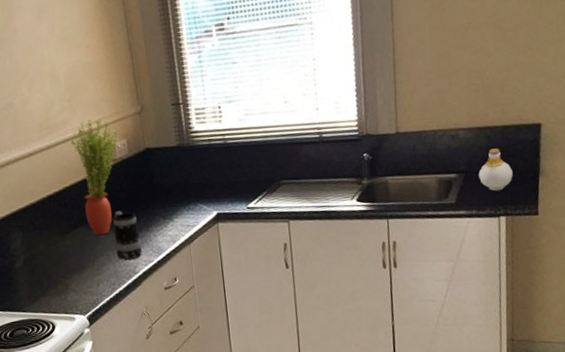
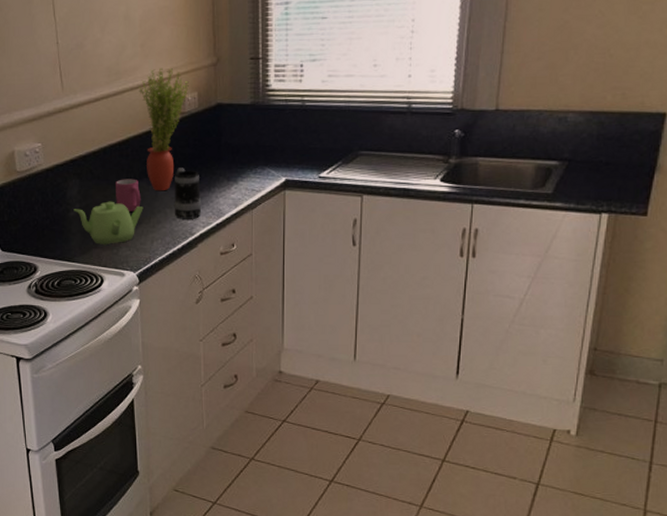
teapot: none [19,249,87,292] -> present [73,201,143,244]
mug: none [57,226,84,258] -> present [116,179,141,212]
bottle: present [478,148,513,191] -> none [584,137,624,185]

